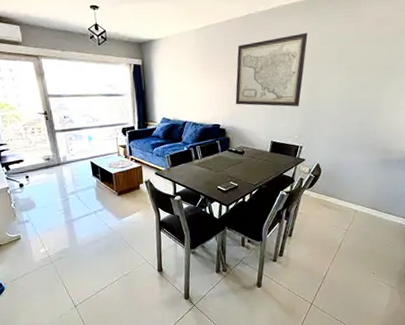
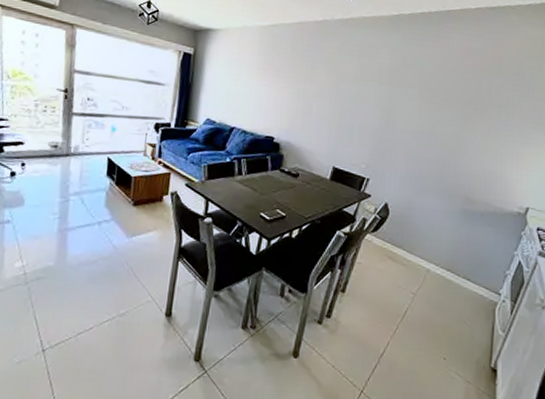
wall art: present [235,32,308,107] -> none [296,49,388,132]

